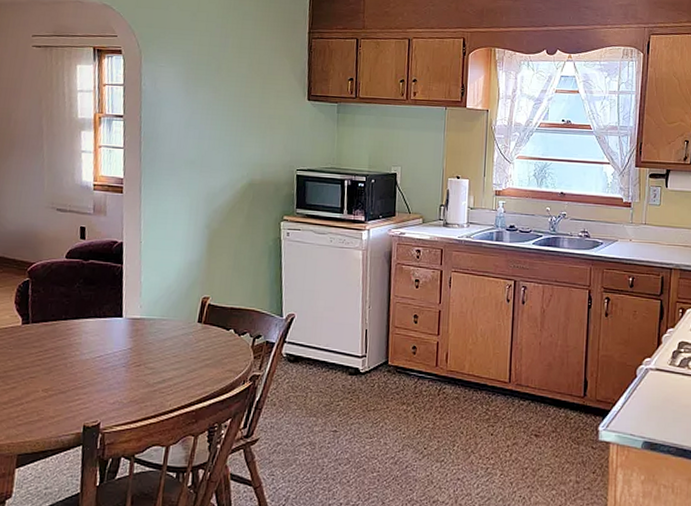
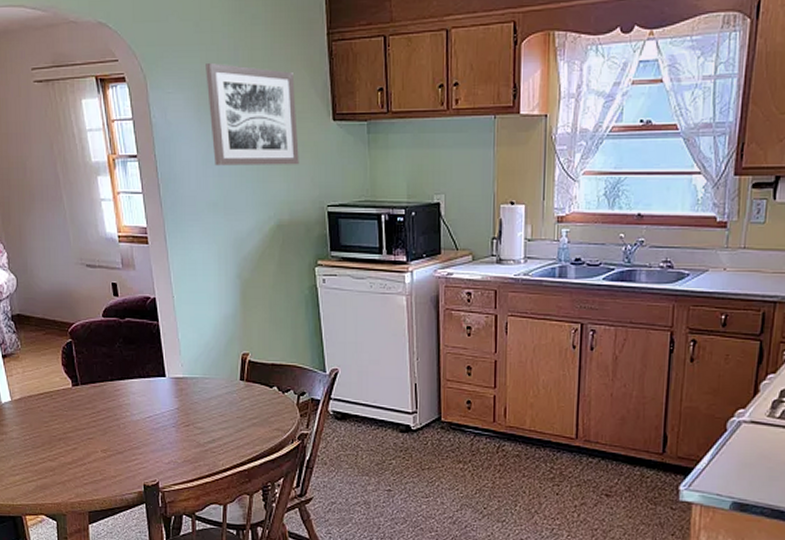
wall art: none [196,45,277,134] -> present [205,62,299,166]

